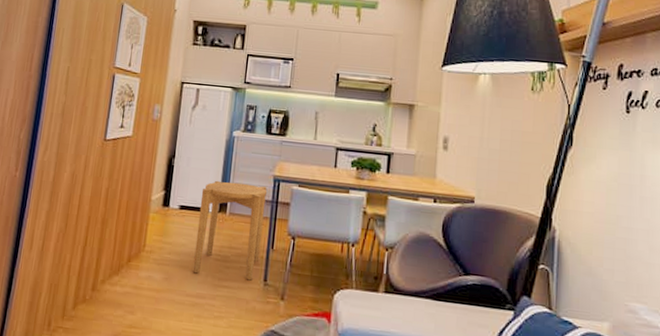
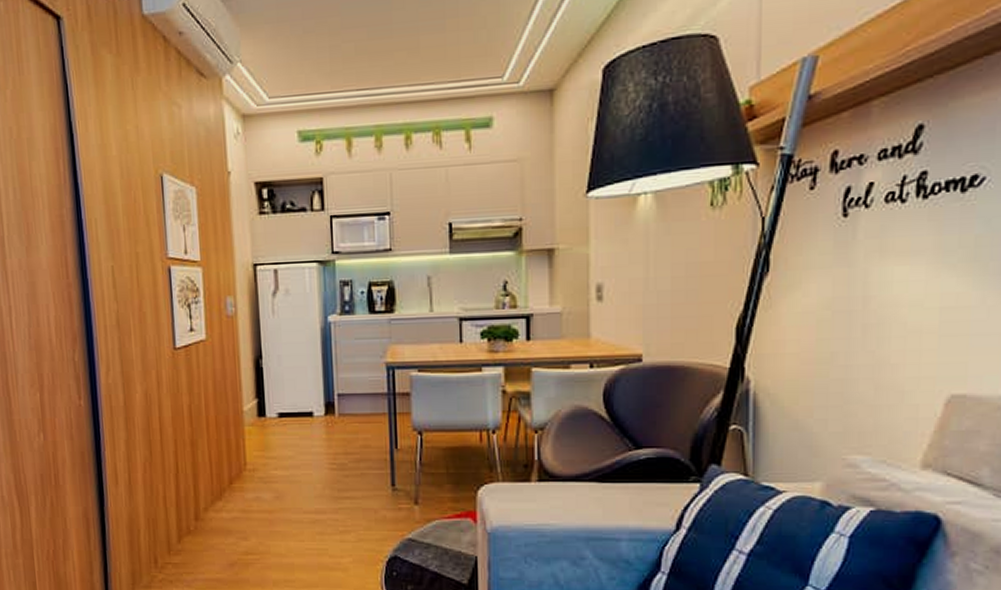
side table: present [192,180,268,281] -> none [301,377,383,487]

